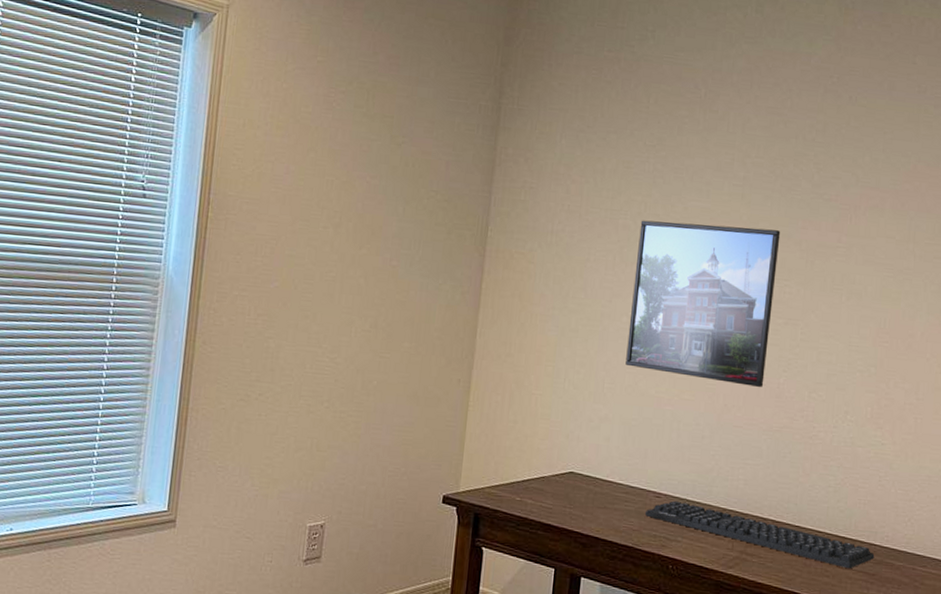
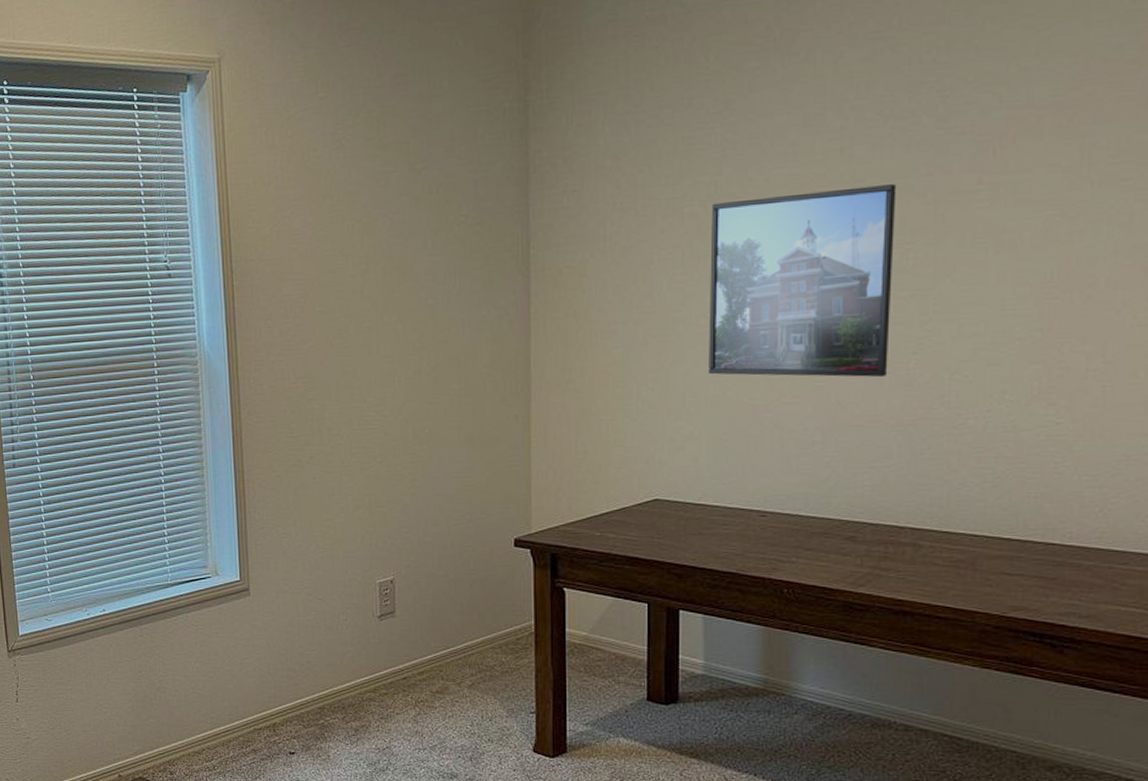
keyboard: present [644,500,875,569] -> none [748,518,1054,575]

